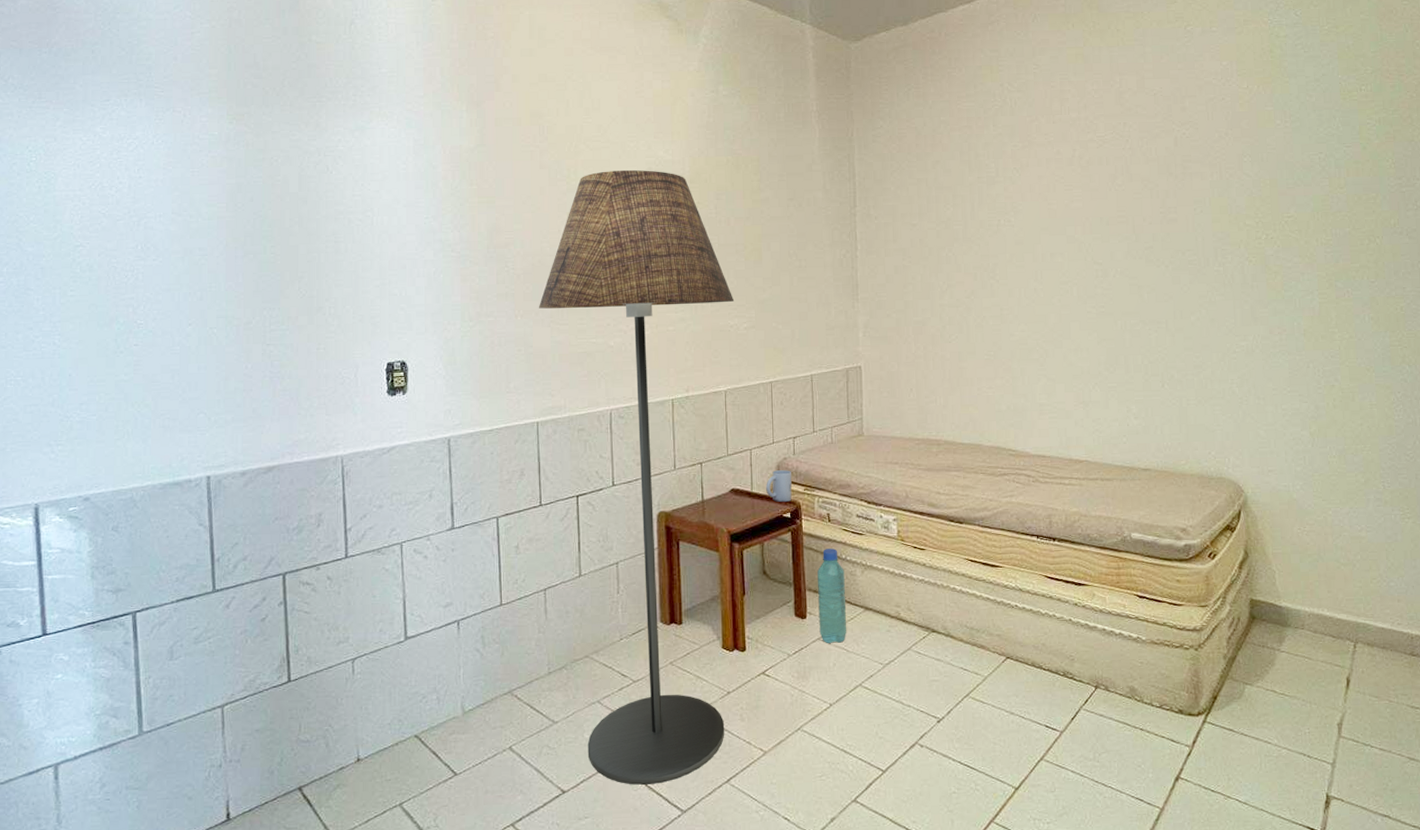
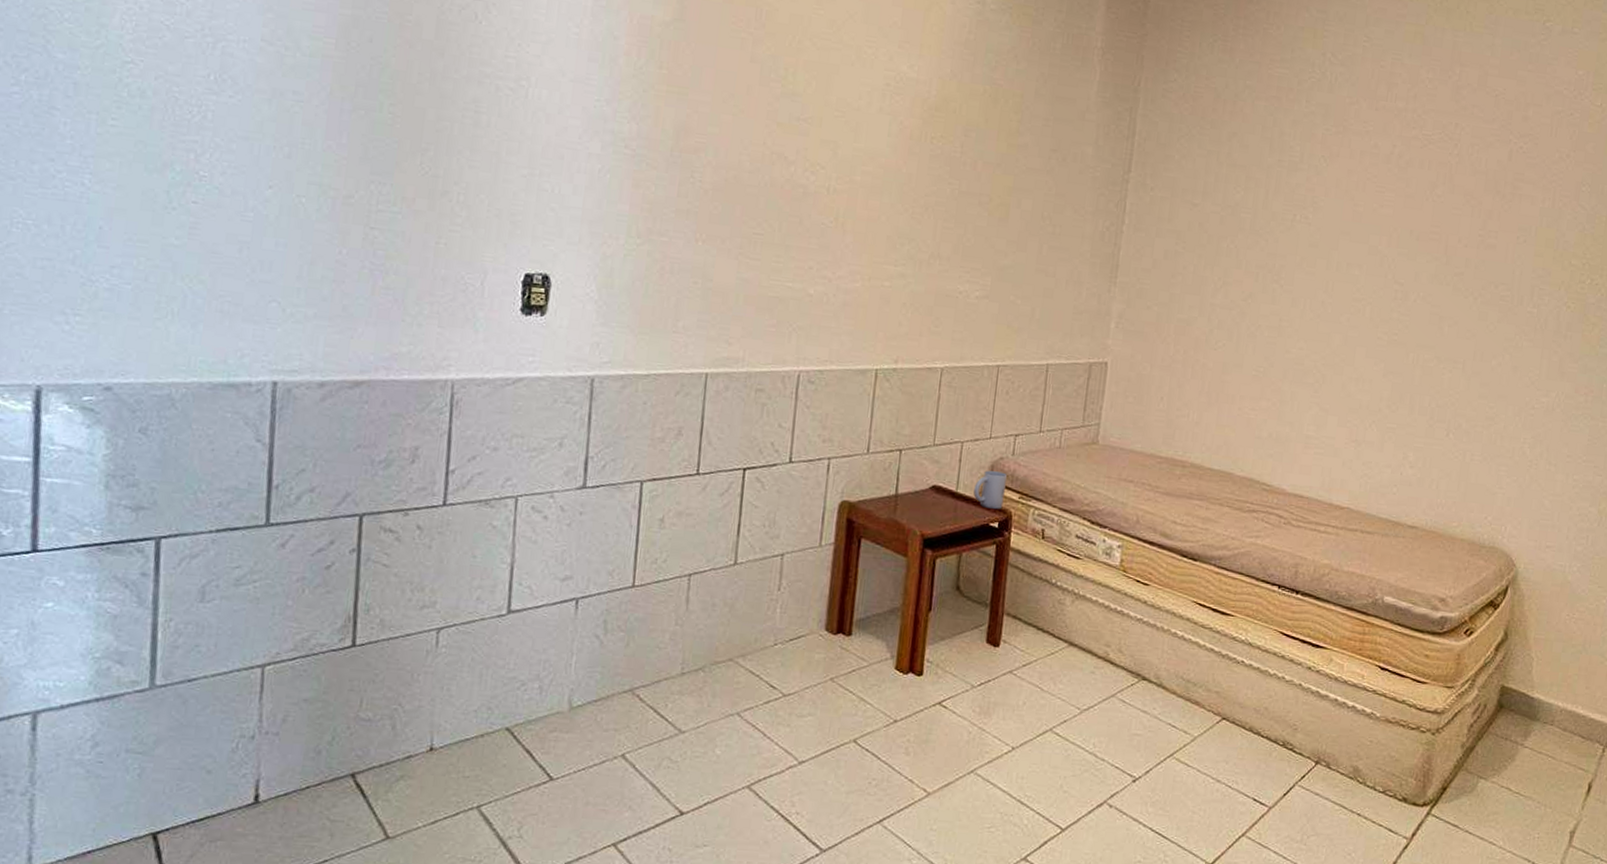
floor lamp: present [538,170,735,785] -> none [717,78,969,816]
water bottle: present [817,548,847,643] -> none [1012,569,1052,679]

